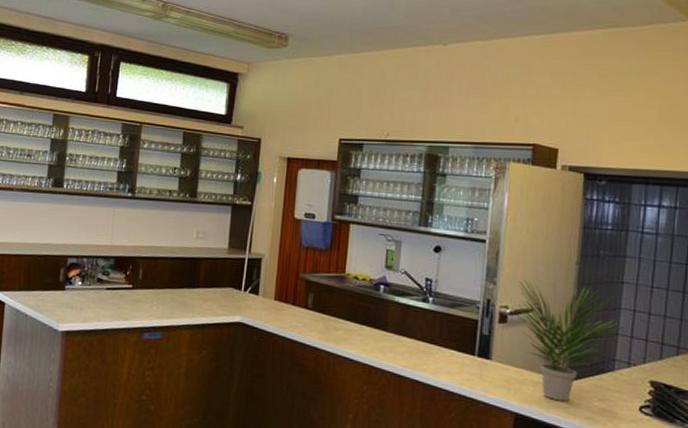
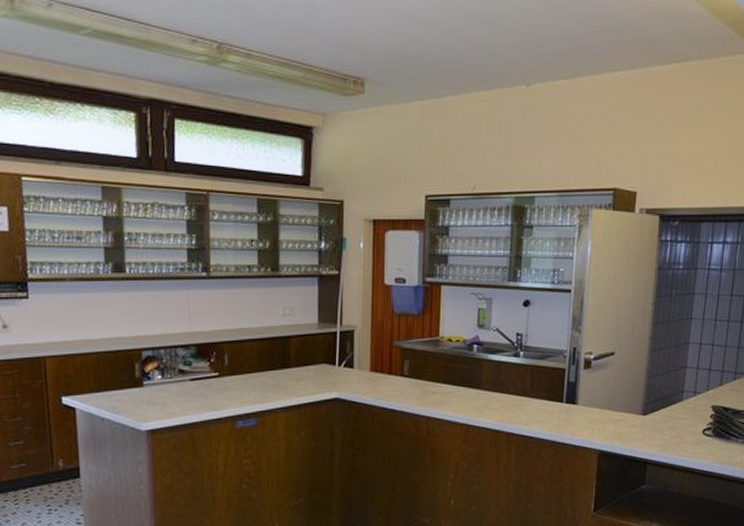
potted plant: present [507,280,625,402] -> none [591,325,693,435]

